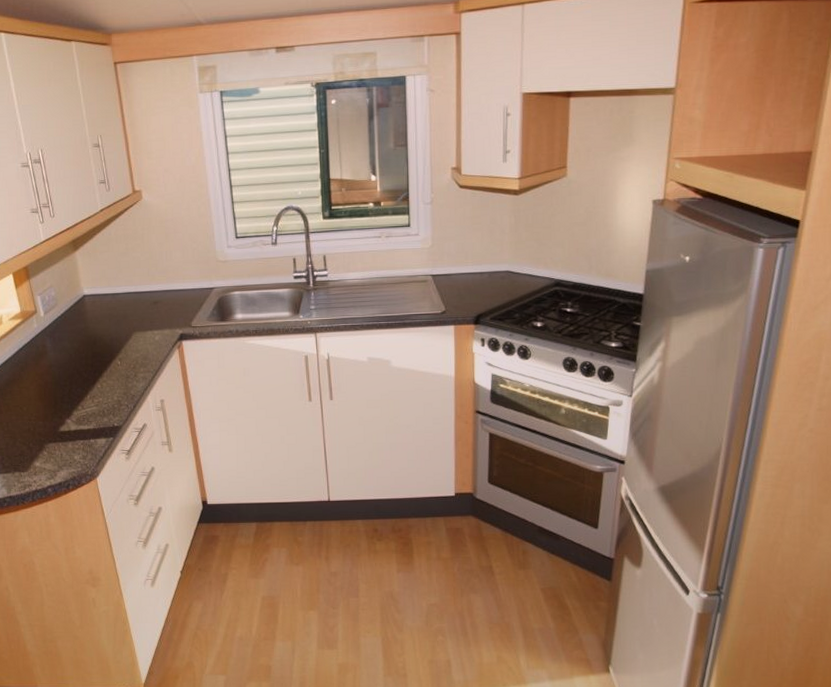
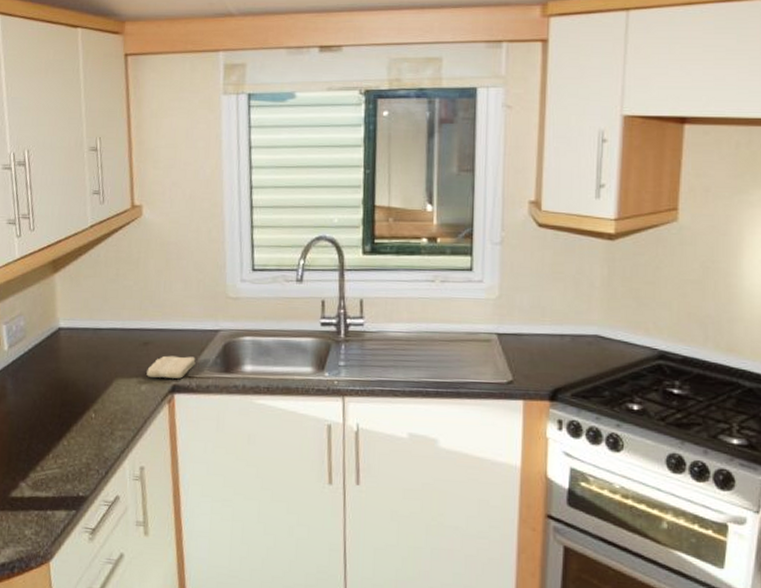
washcloth: none [158,310,197,329] -> present [146,355,196,379]

